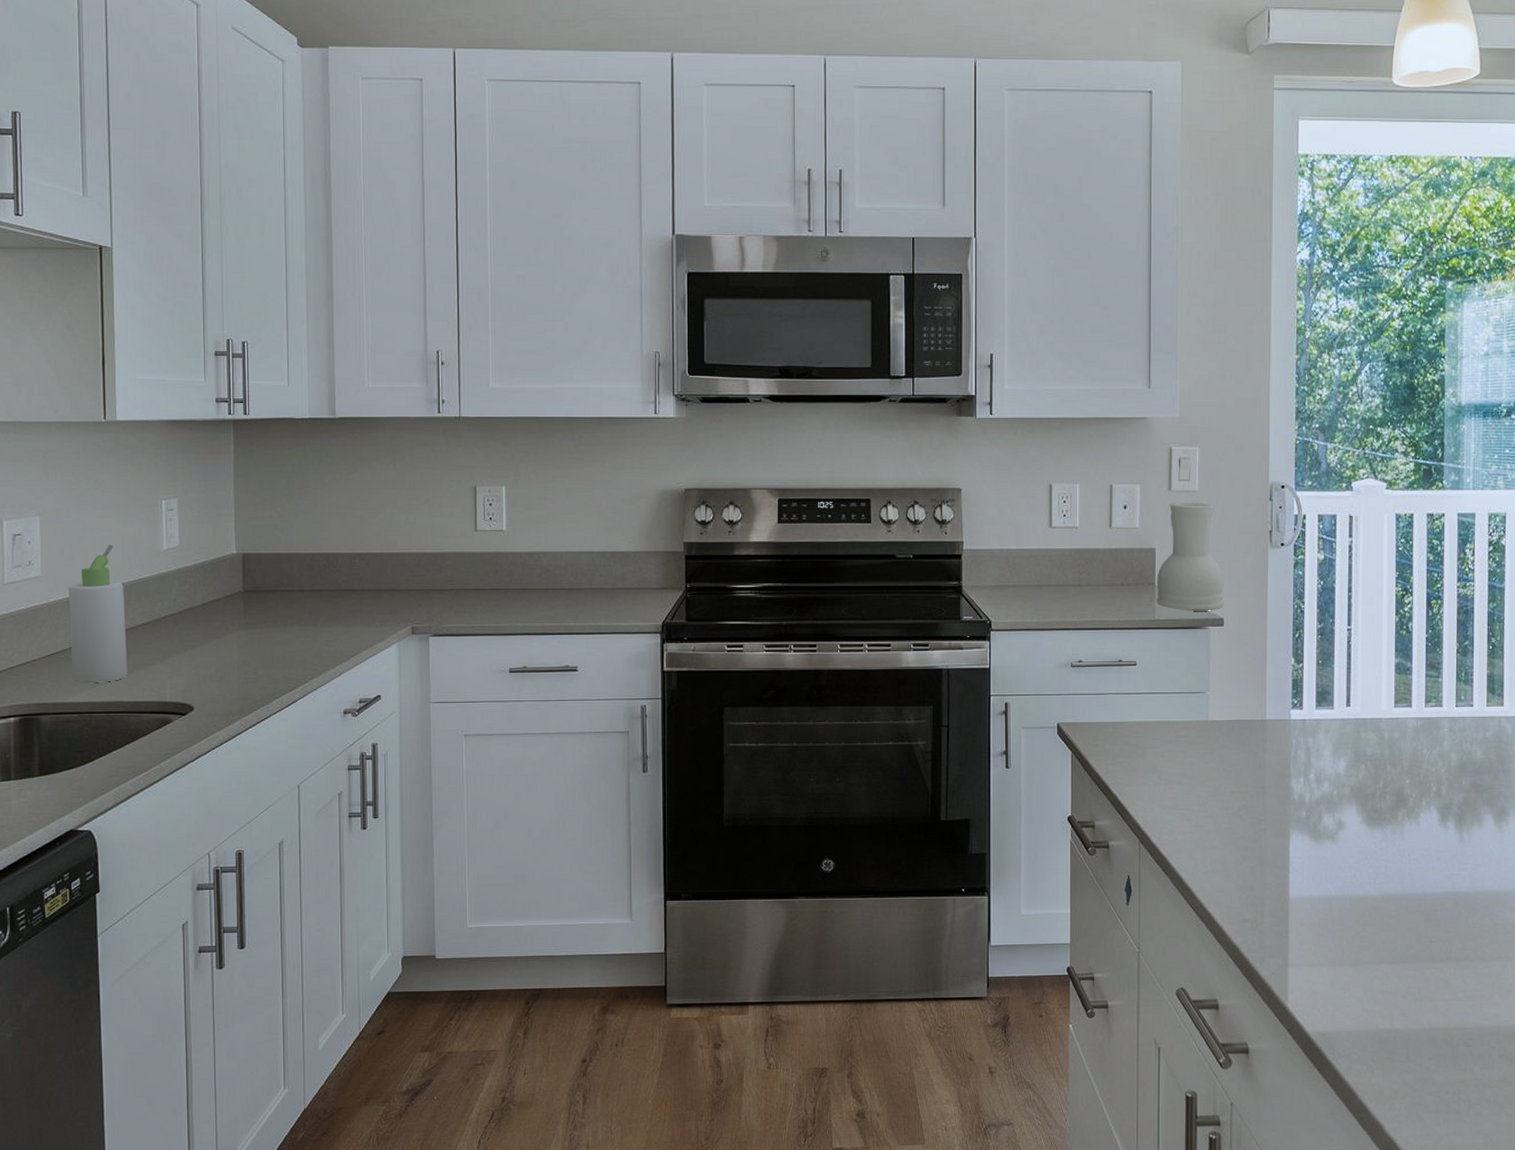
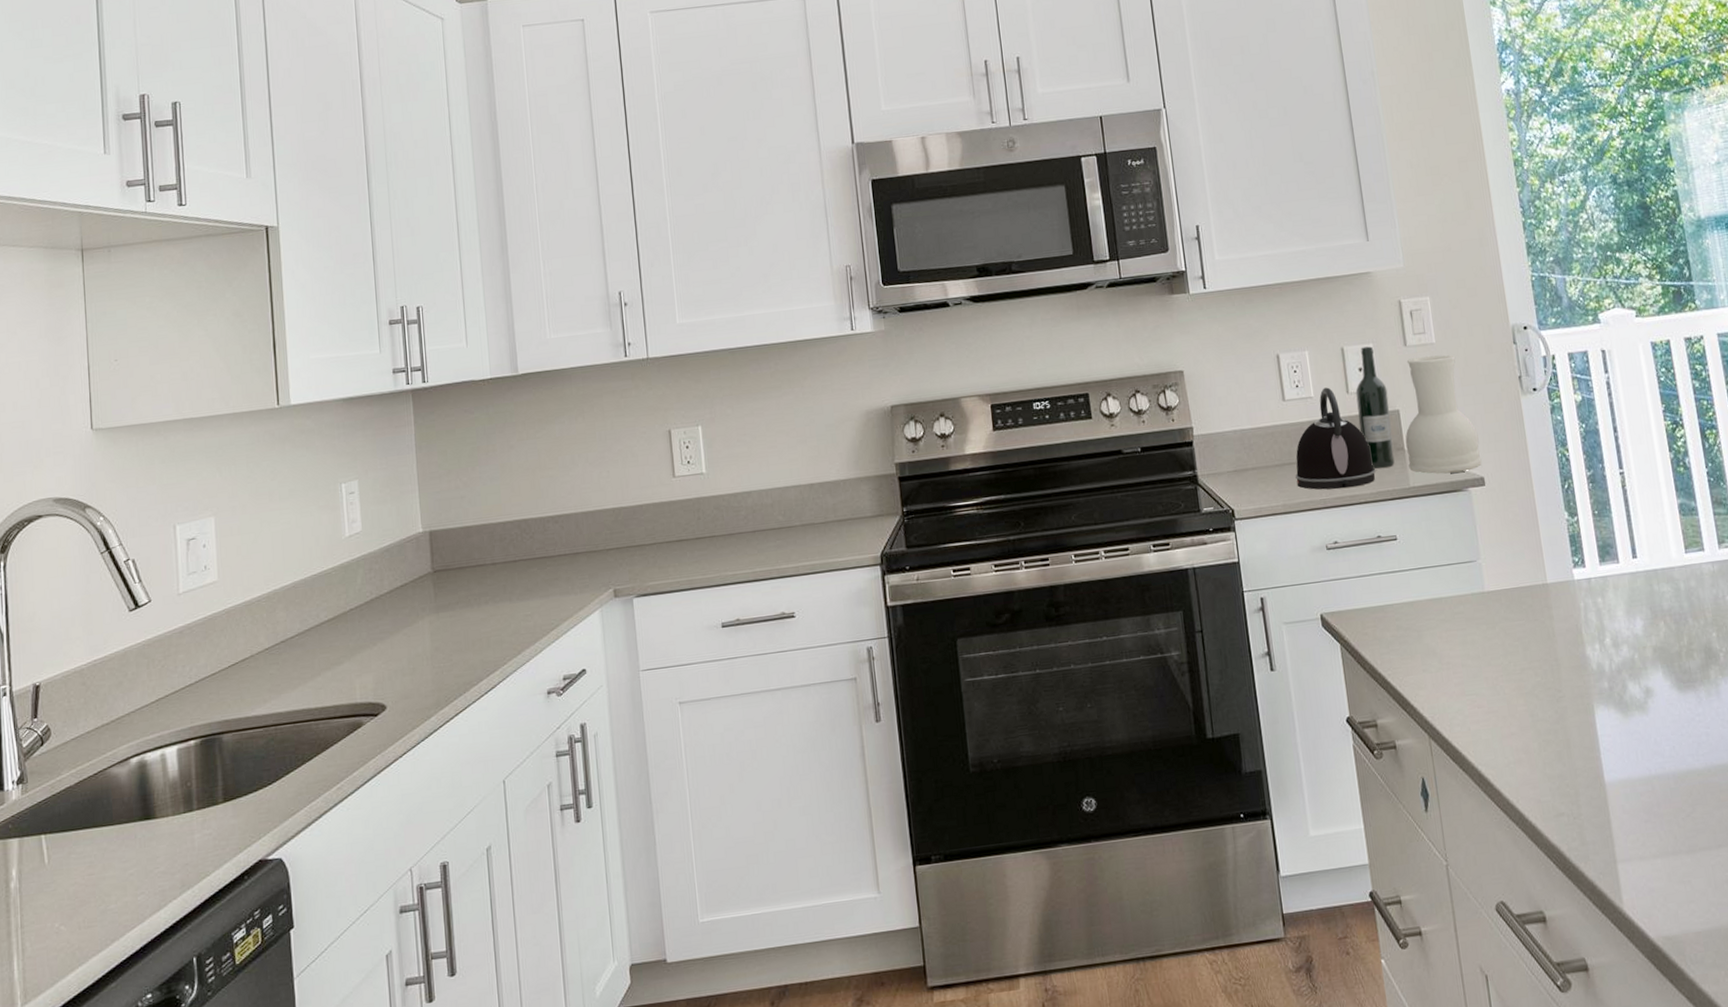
bottle: present [68,545,127,683] -> none [246,538,314,693]
kettle: none [1052,520,1126,614] -> present [1295,387,1376,490]
wine bottle: none [1116,487,1147,600] -> present [1355,346,1395,470]

